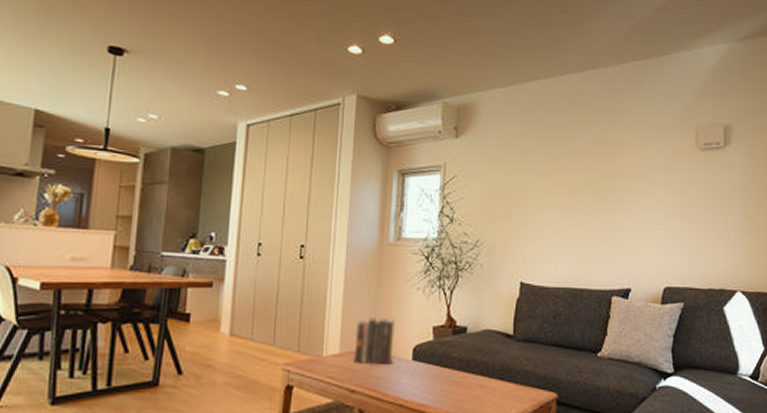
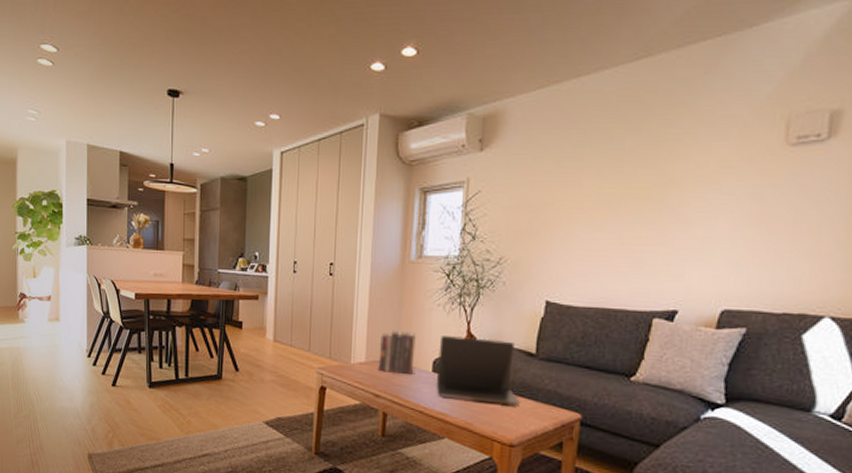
laptop computer: none [416,321,500,391] -> present [436,336,520,406]

